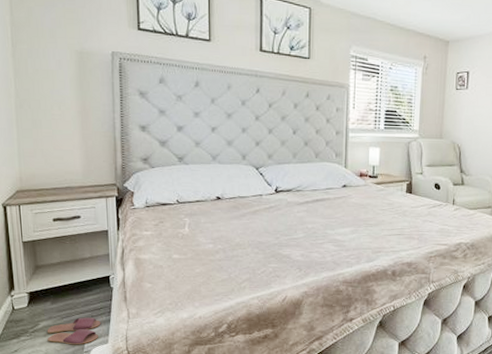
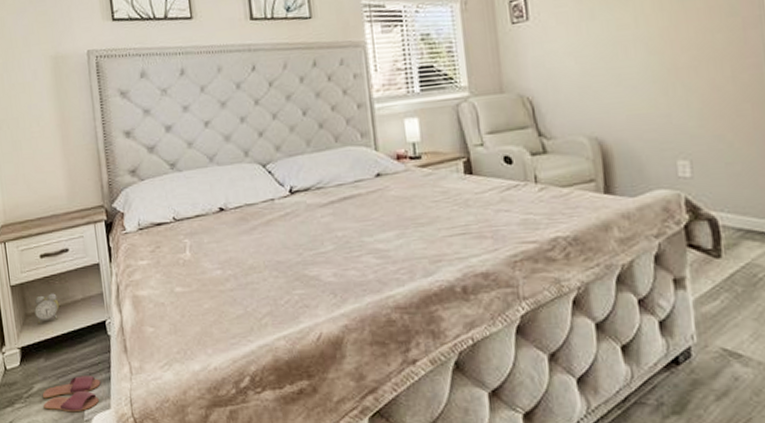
alarm clock: none [44,251,68,274] -> present [34,293,60,323]

